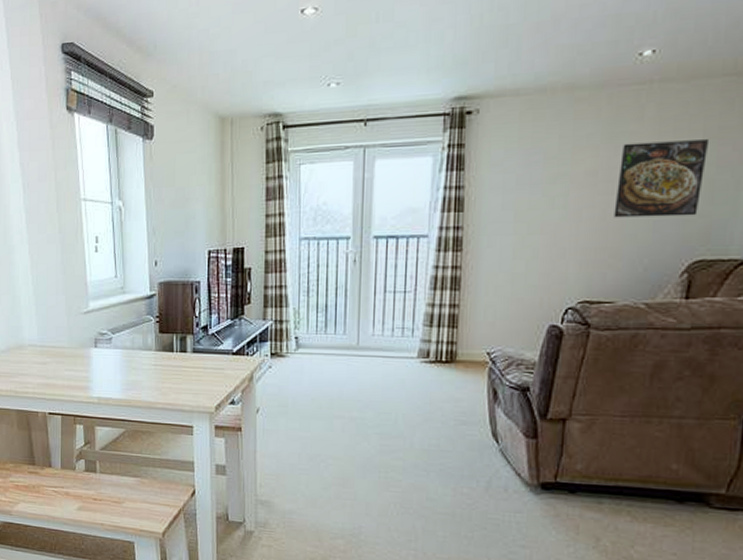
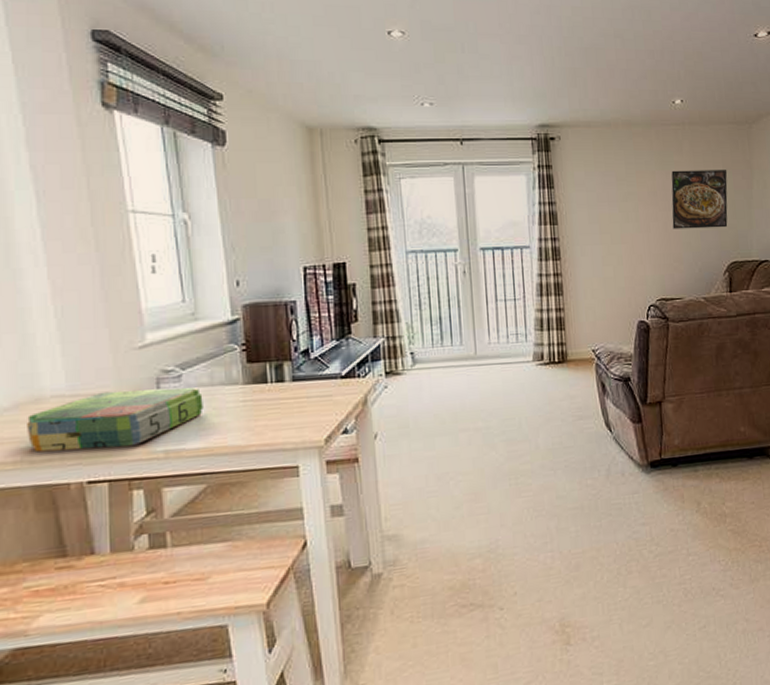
board game: none [13,345,126,391] -> present [25,387,203,453]

